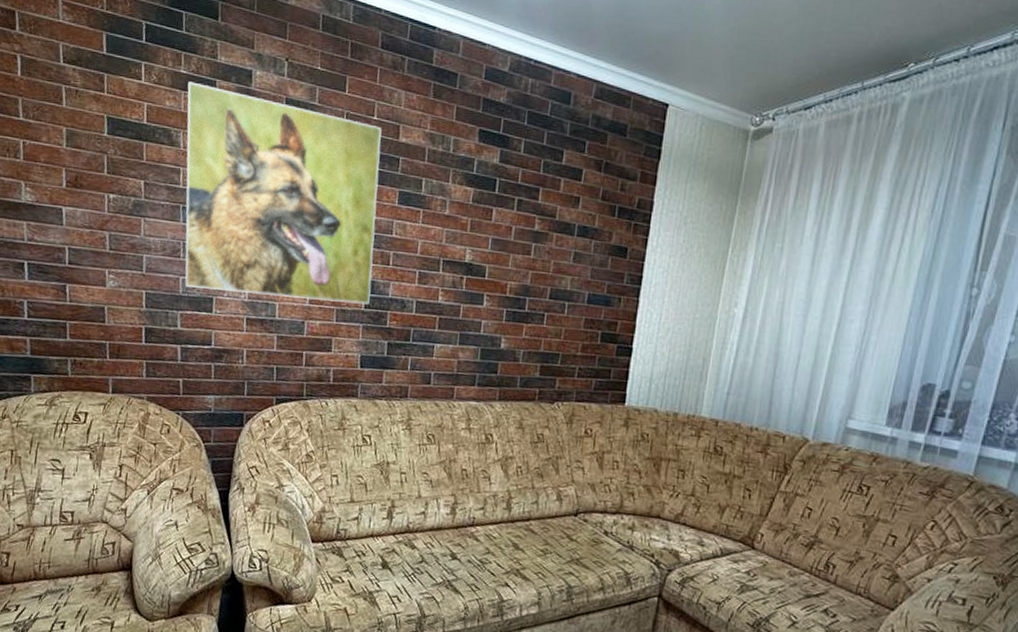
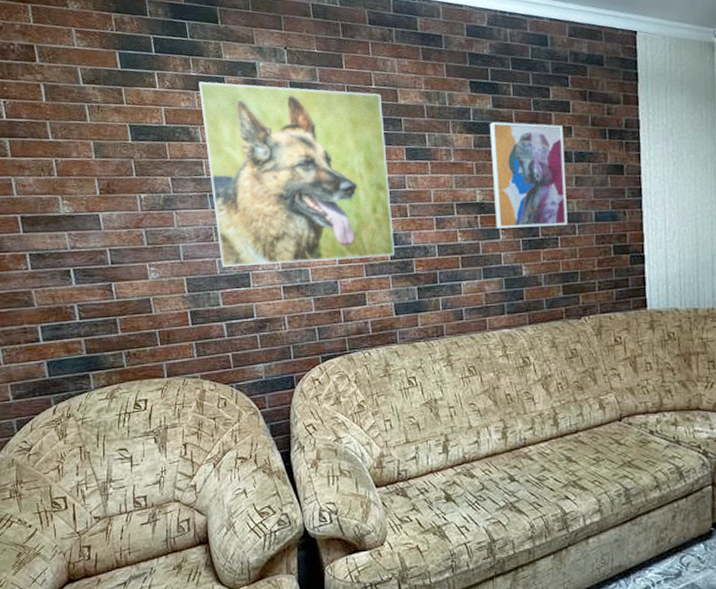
wall art: none [481,178,571,303] -> present [489,122,568,229]

